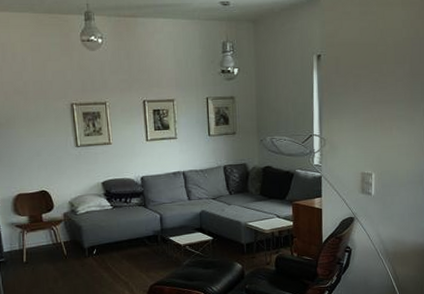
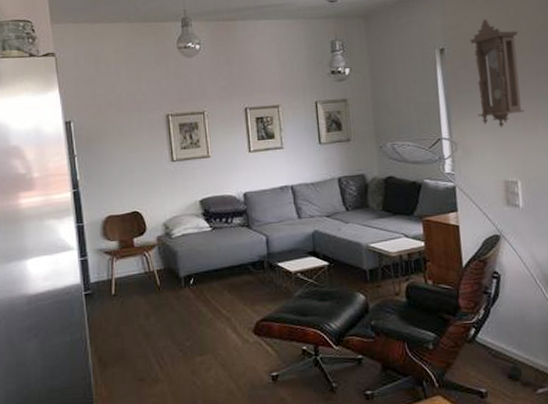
pendulum clock: none [343,30,385,127] -> present [470,19,525,127]

